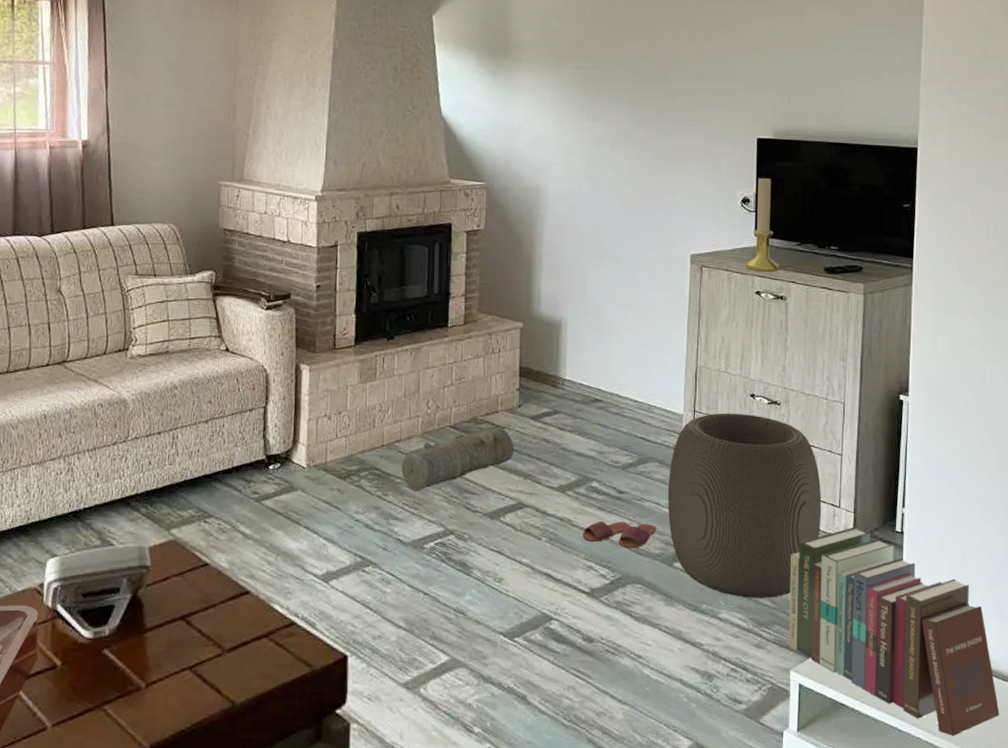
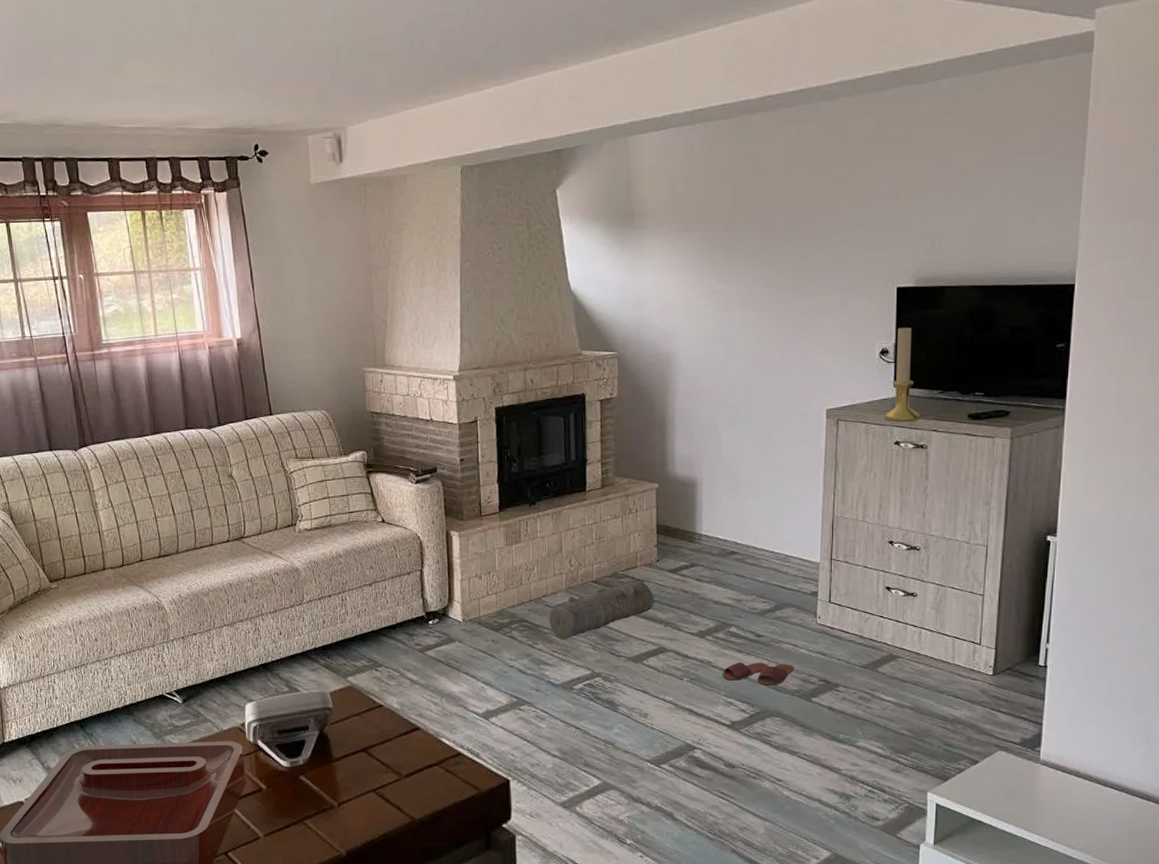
pouf: present [667,413,822,598] -> none [805,559,962,729]
books: present [788,527,1000,736] -> none [926,662,1142,850]

